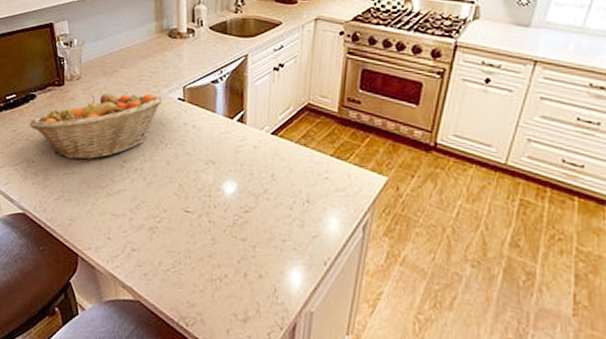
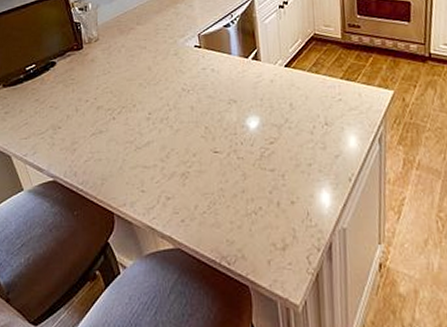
fruit basket: present [29,93,163,160] -> none [51,45,181,119]

